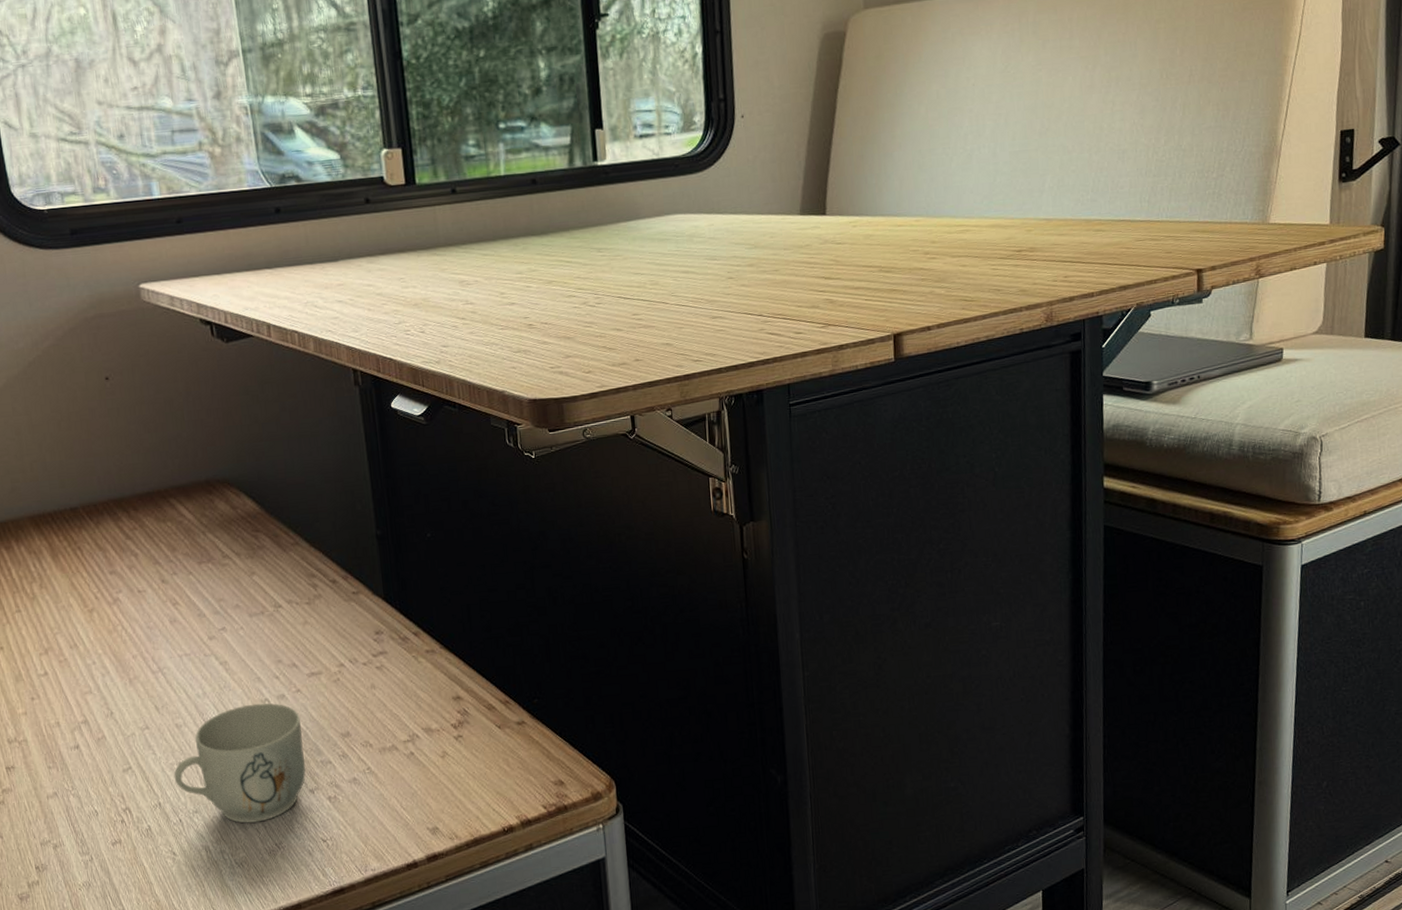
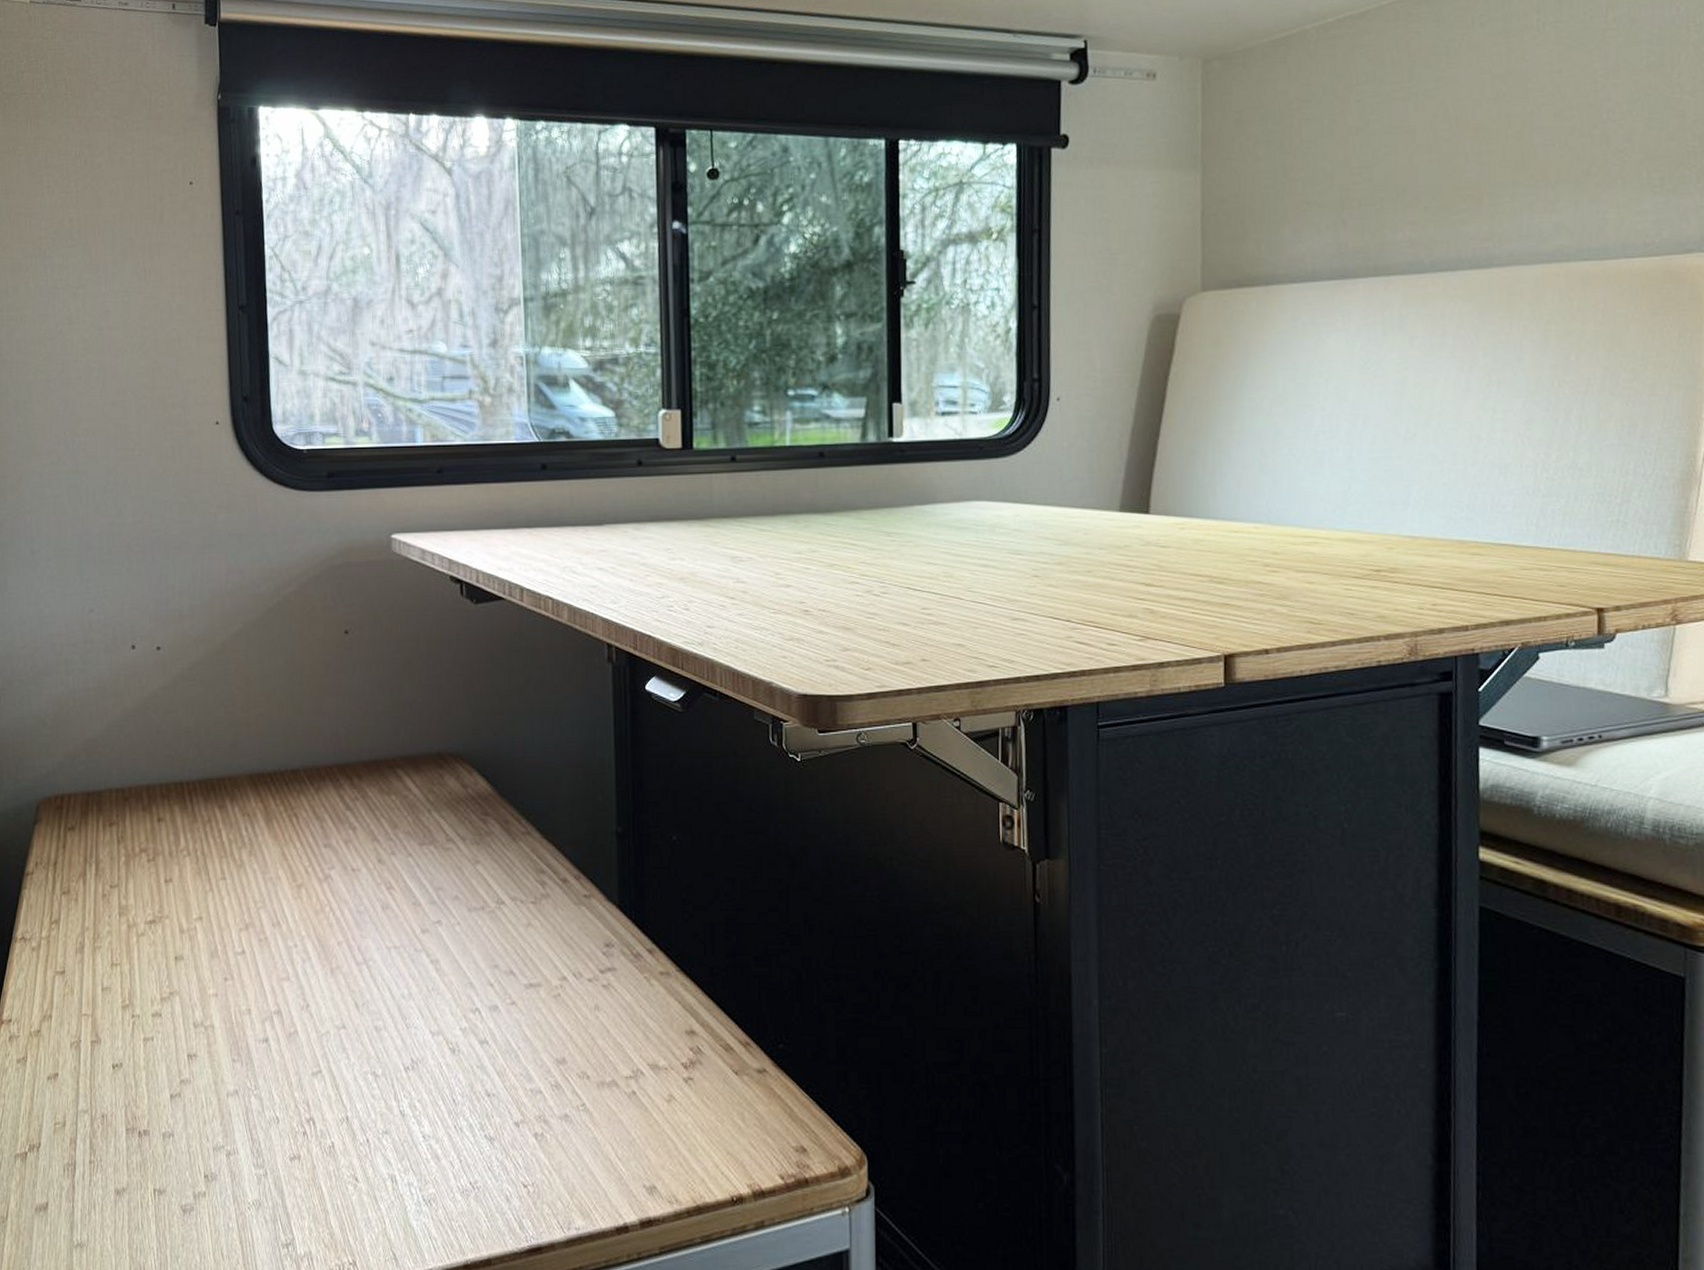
mug: present [174,703,306,824] -> none [366,1012,513,1155]

